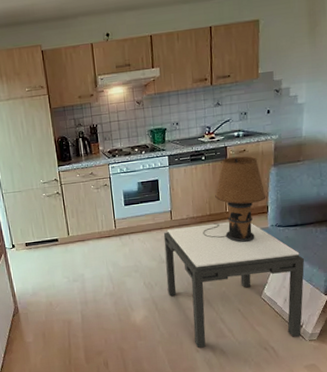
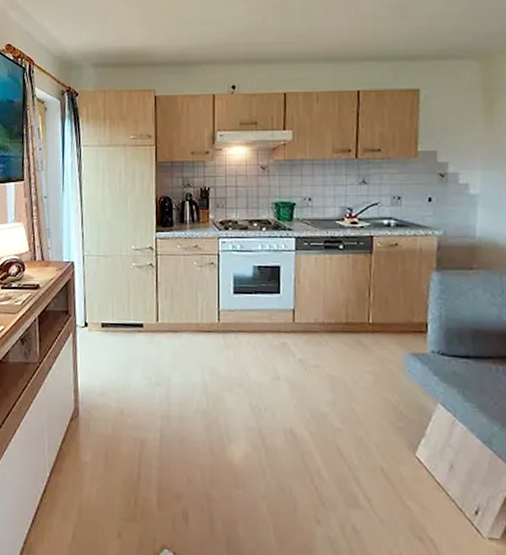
side table: present [163,222,305,348] -> none [281,334,481,529]
table lamp: present [203,156,266,243] -> none [335,251,425,370]

